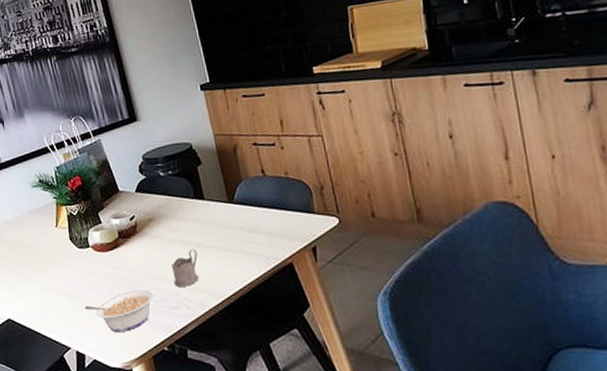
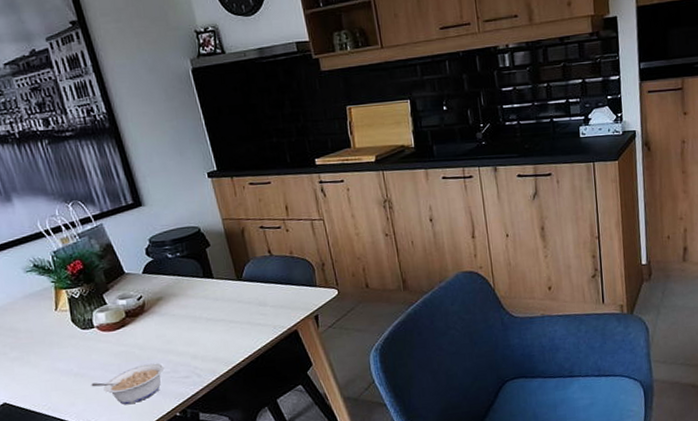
tea glass holder: present [171,248,199,287] -> none [182,323,210,358]

